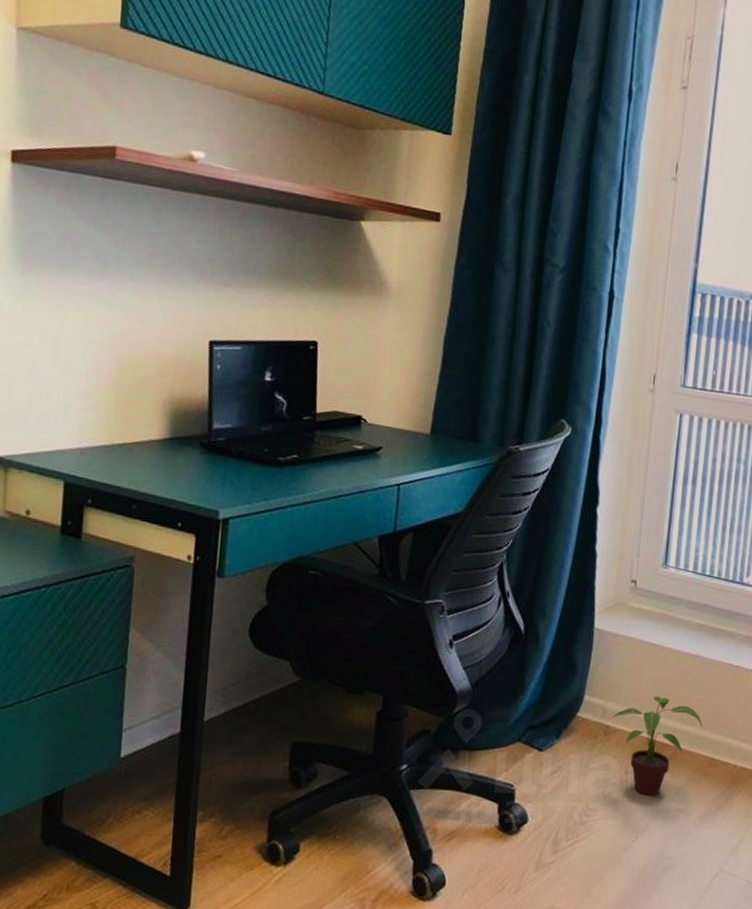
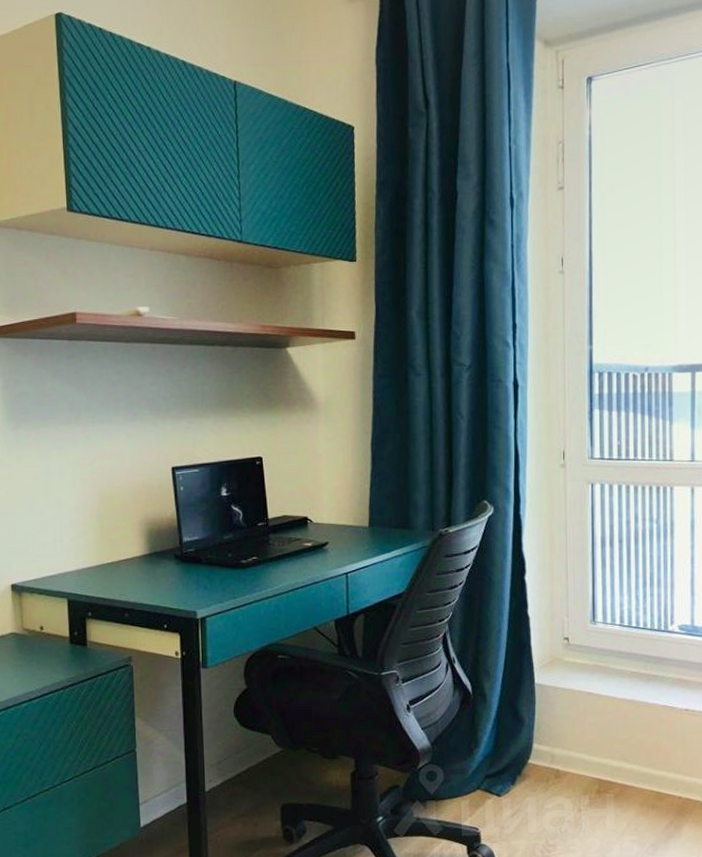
potted plant: present [611,696,703,796] -> none [559,739,645,830]

